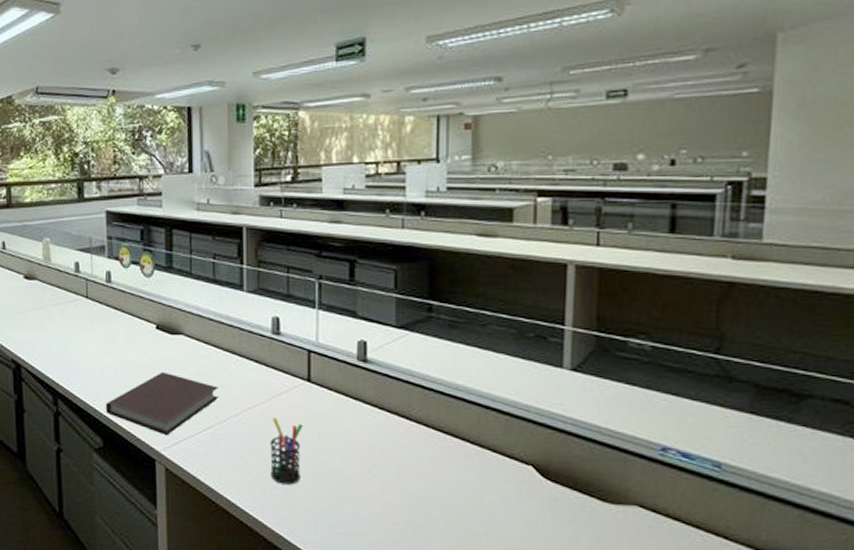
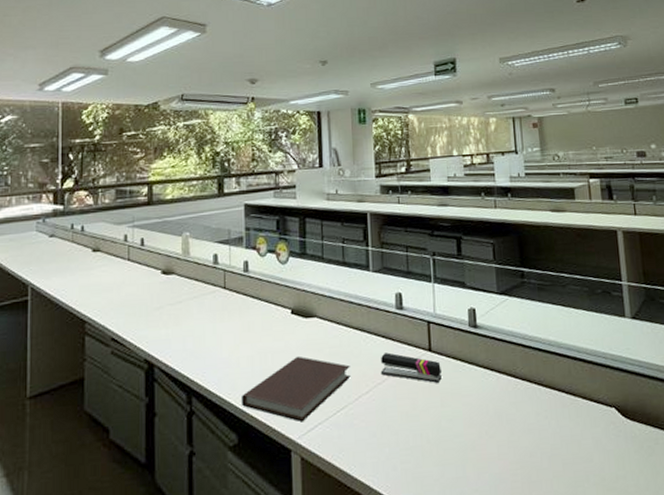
stapler: none [251,378,322,415] -> present [380,352,443,383]
pen holder: present [270,417,303,485] -> none [399,390,428,458]

